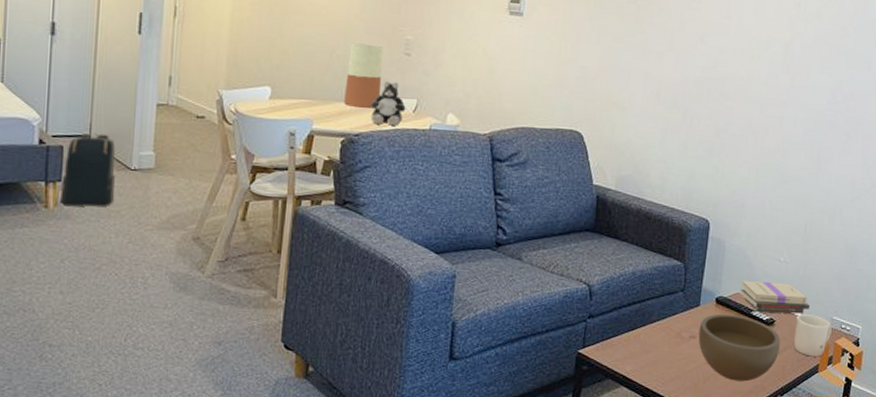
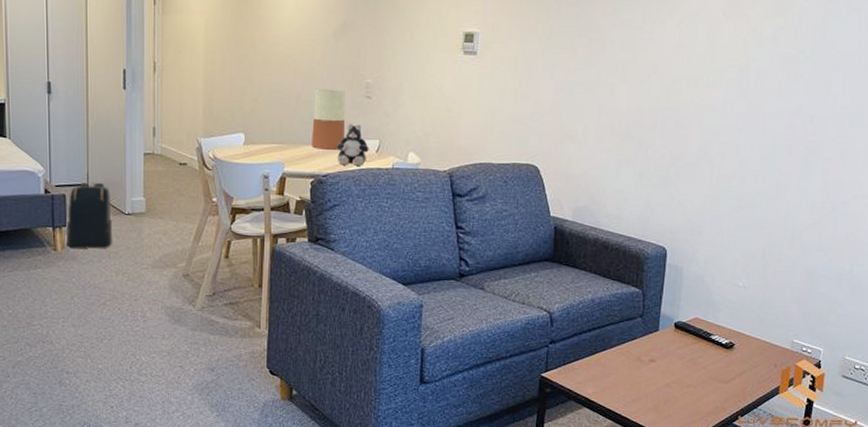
bowl: present [698,313,781,382] -> none [657,338,740,403]
books: present [739,281,810,314] -> none [697,306,769,338]
mug: present [793,314,832,357] -> none [753,337,793,379]

